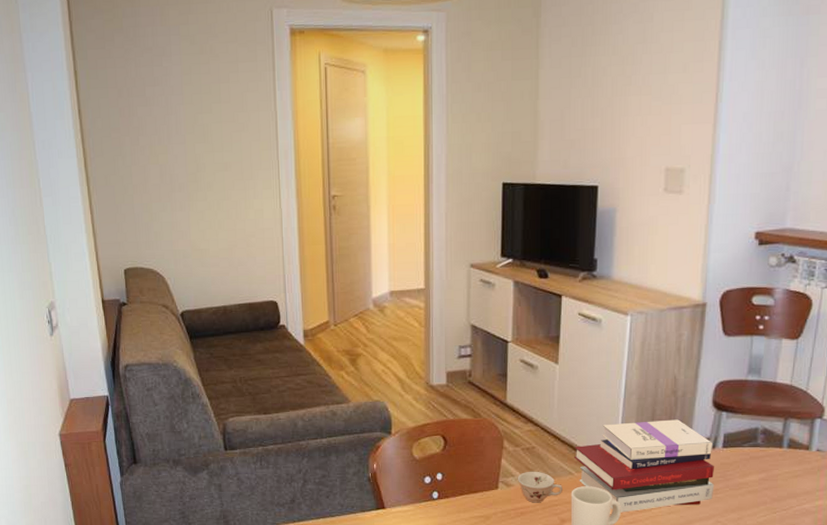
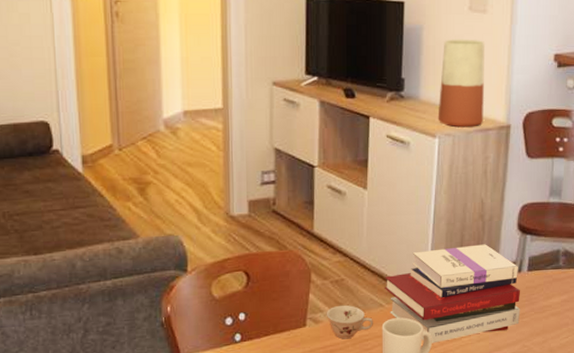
vase: none [630,219,681,306] -> present [437,39,486,128]

